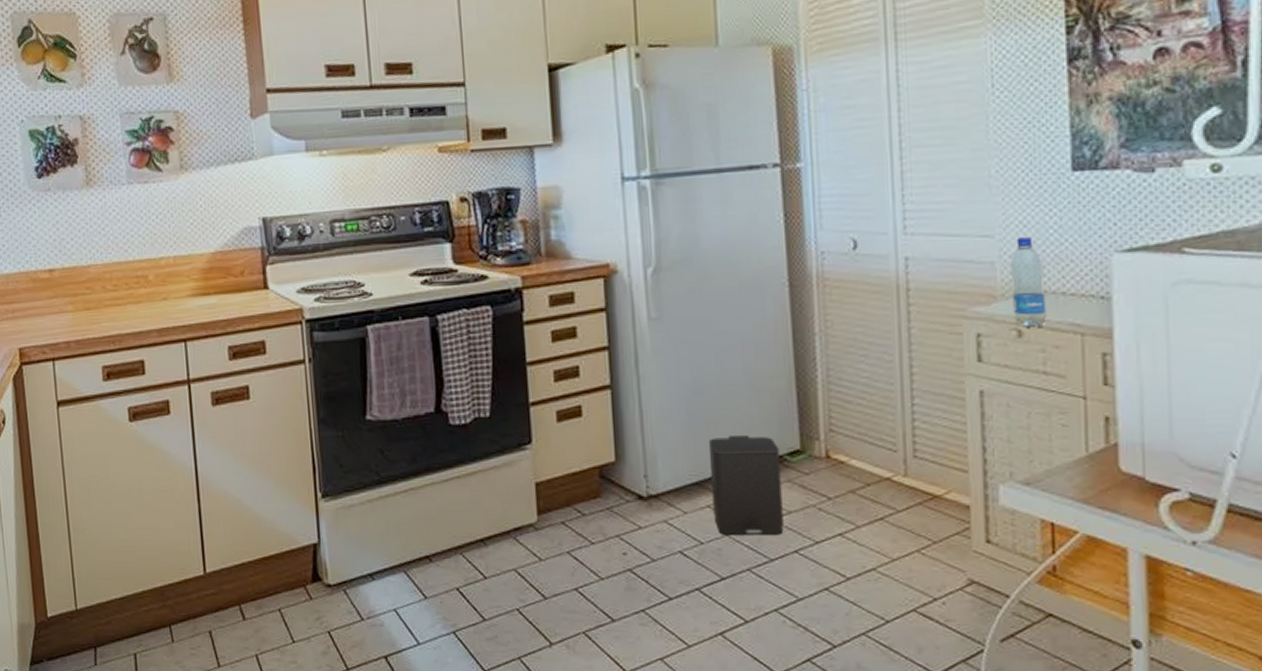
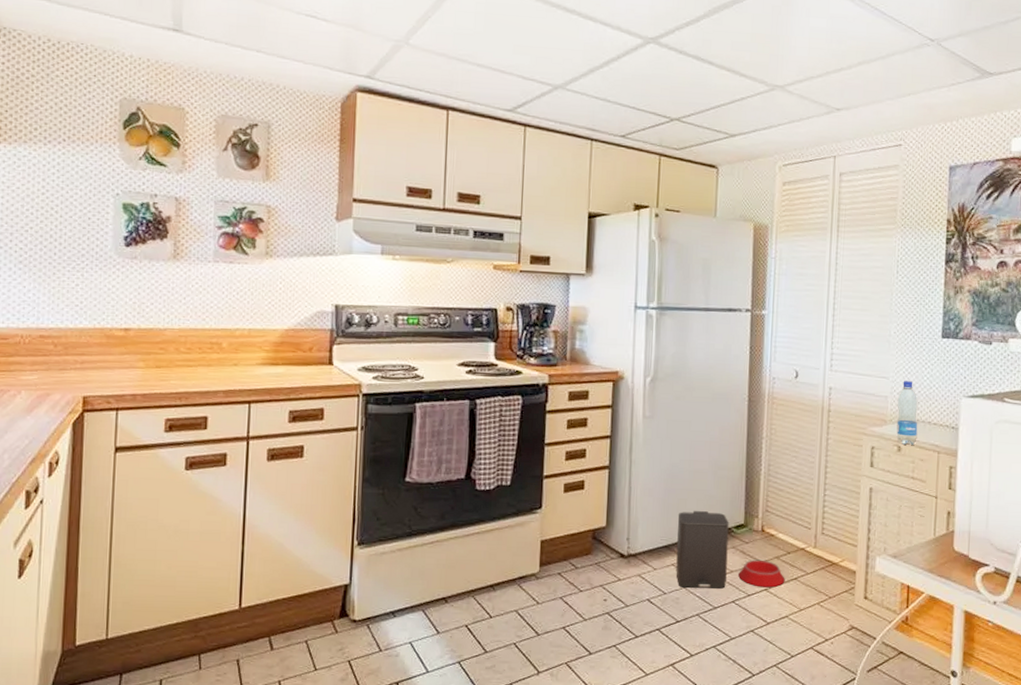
pet bowl: none [800,495,867,532] -> present [738,559,785,588]

